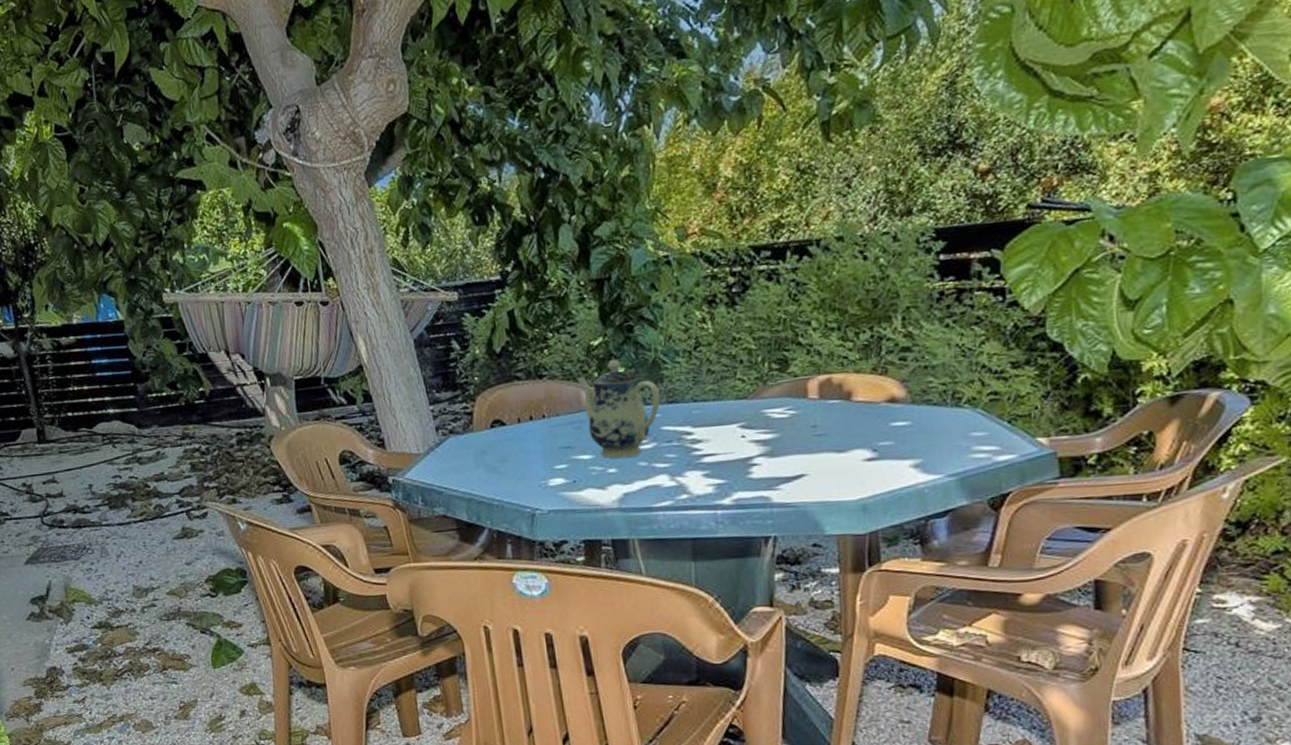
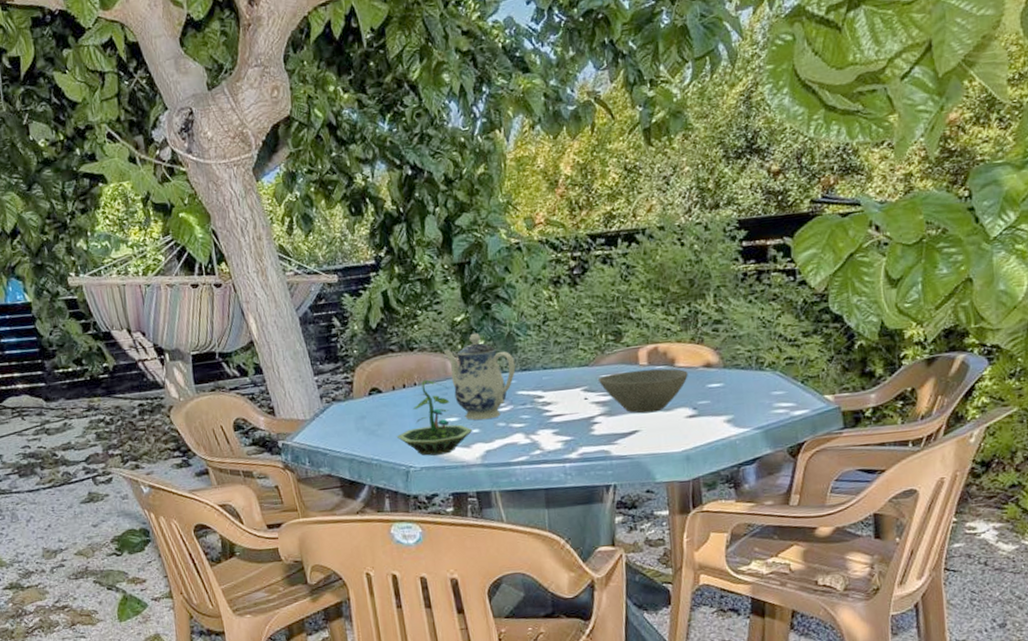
terrarium: none [521,411,610,498] -> present [396,379,473,456]
bowl: none [759,403,868,455] -> present [598,368,688,414]

